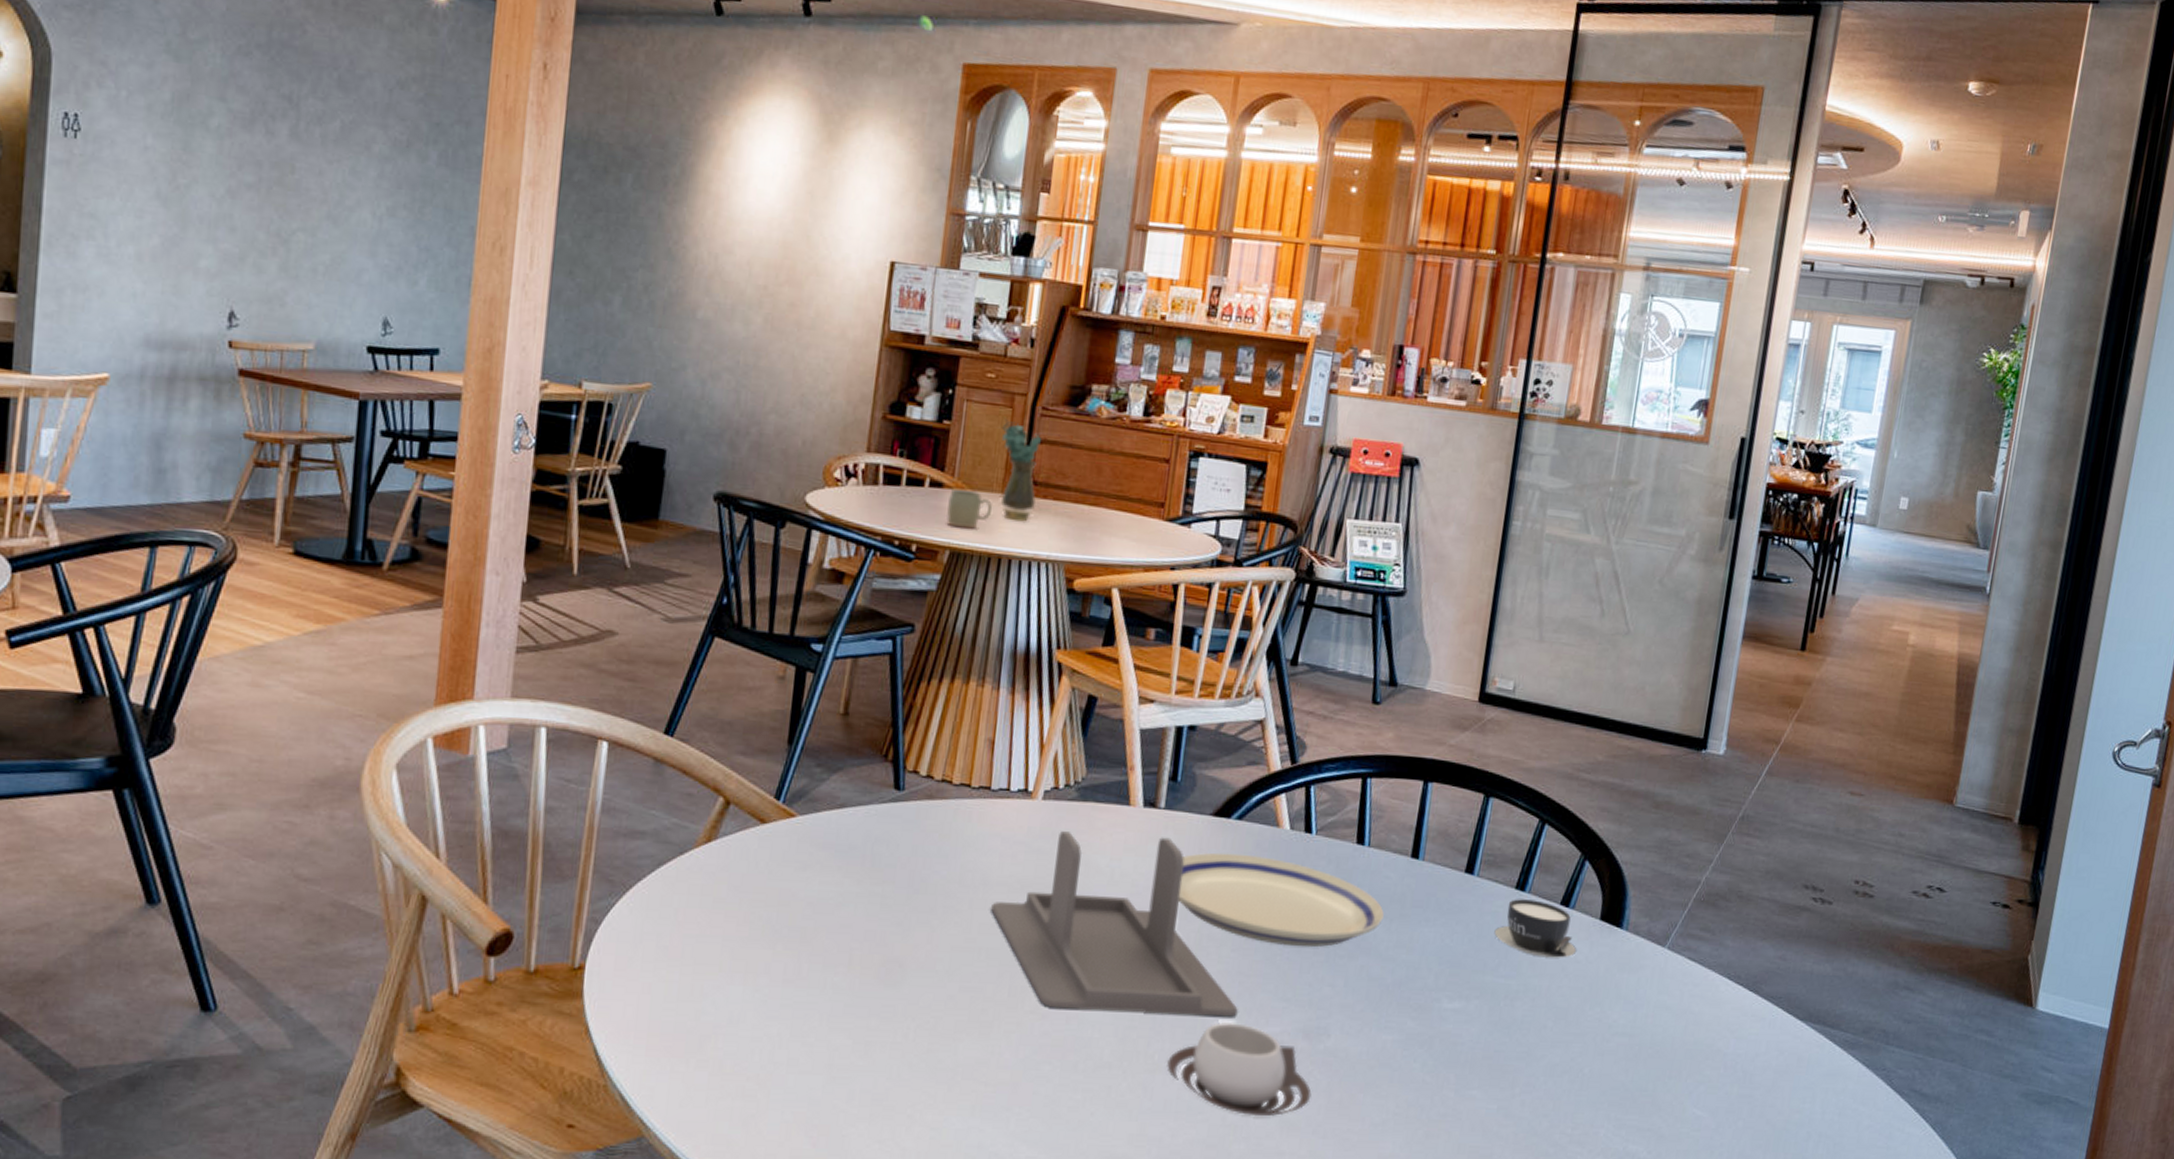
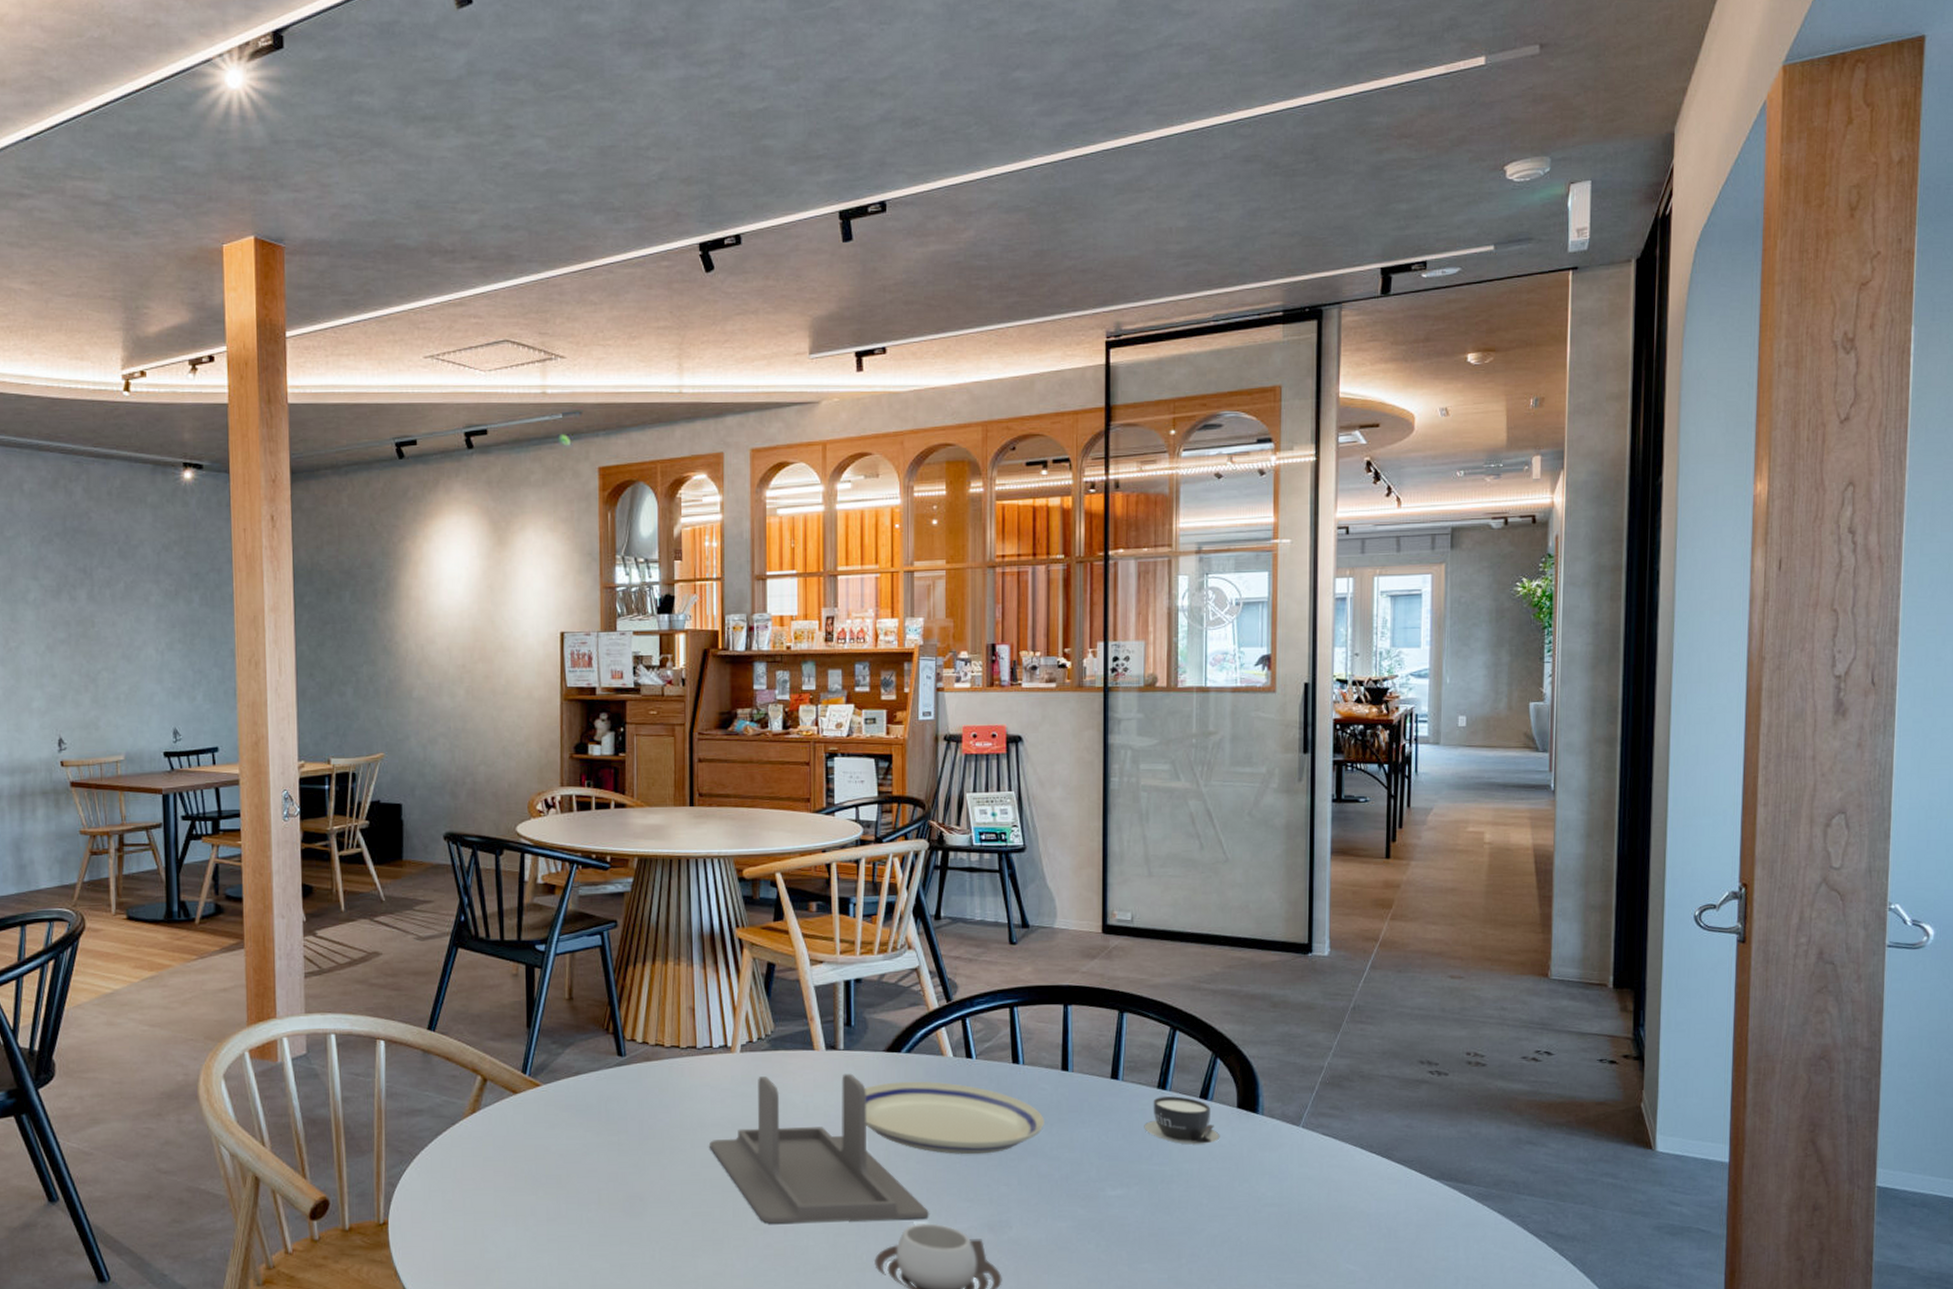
mug: present [946,488,993,529] -> none [632,806,669,838]
vase: present [1001,418,1042,522] -> none [668,745,703,828]

